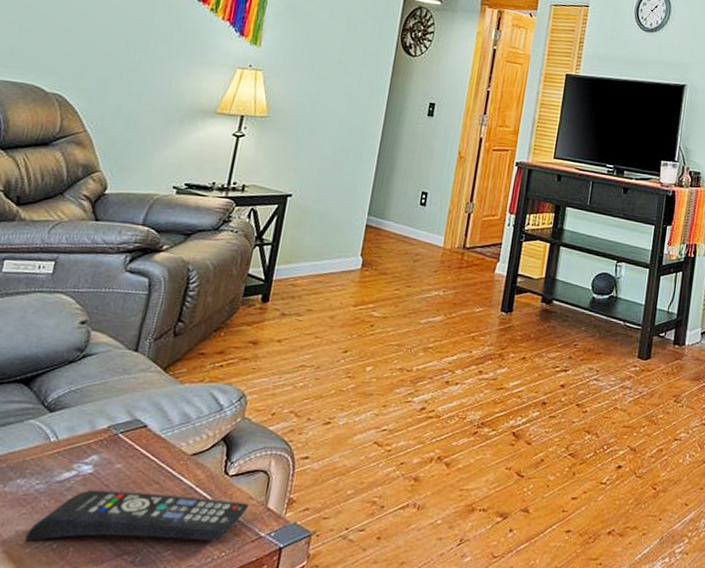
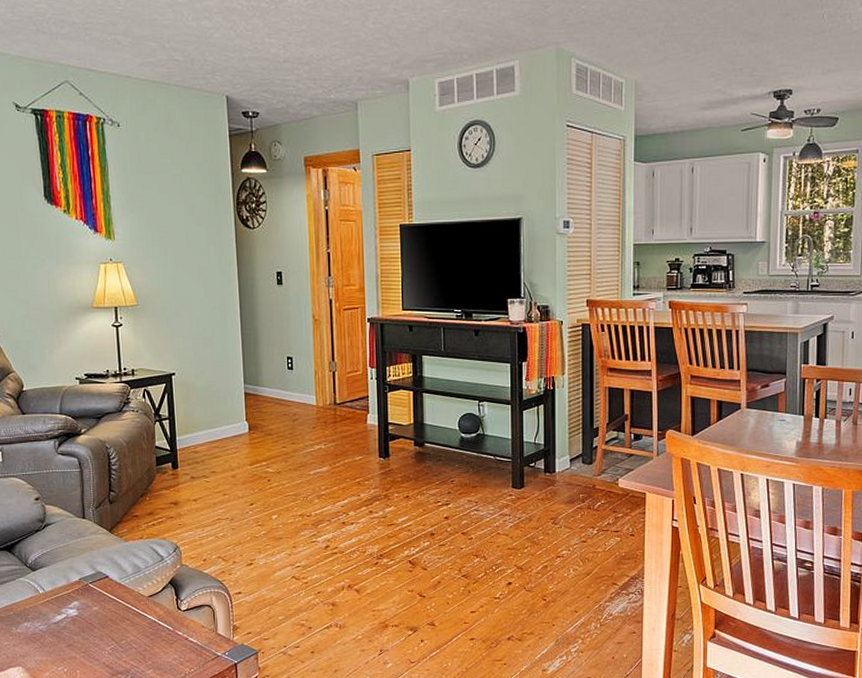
remote control: present [24,490,249,542] -> none [42,627,203,667]

